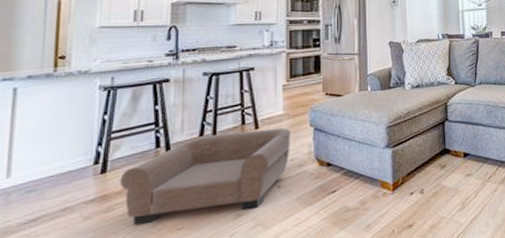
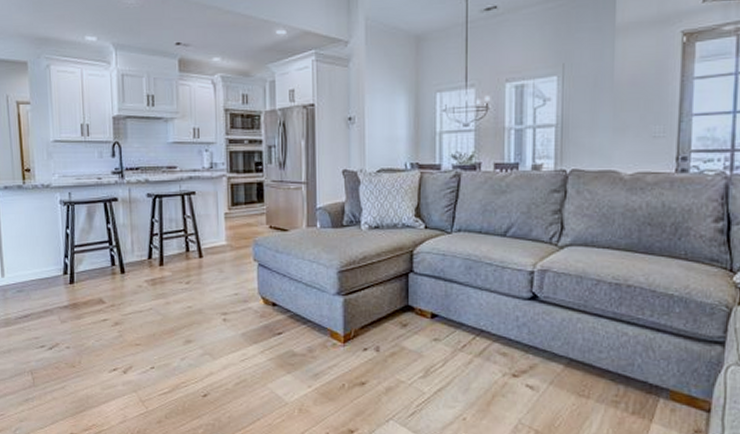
dog bed: present [120,128,292,225] -> none [85,258,235,337]

